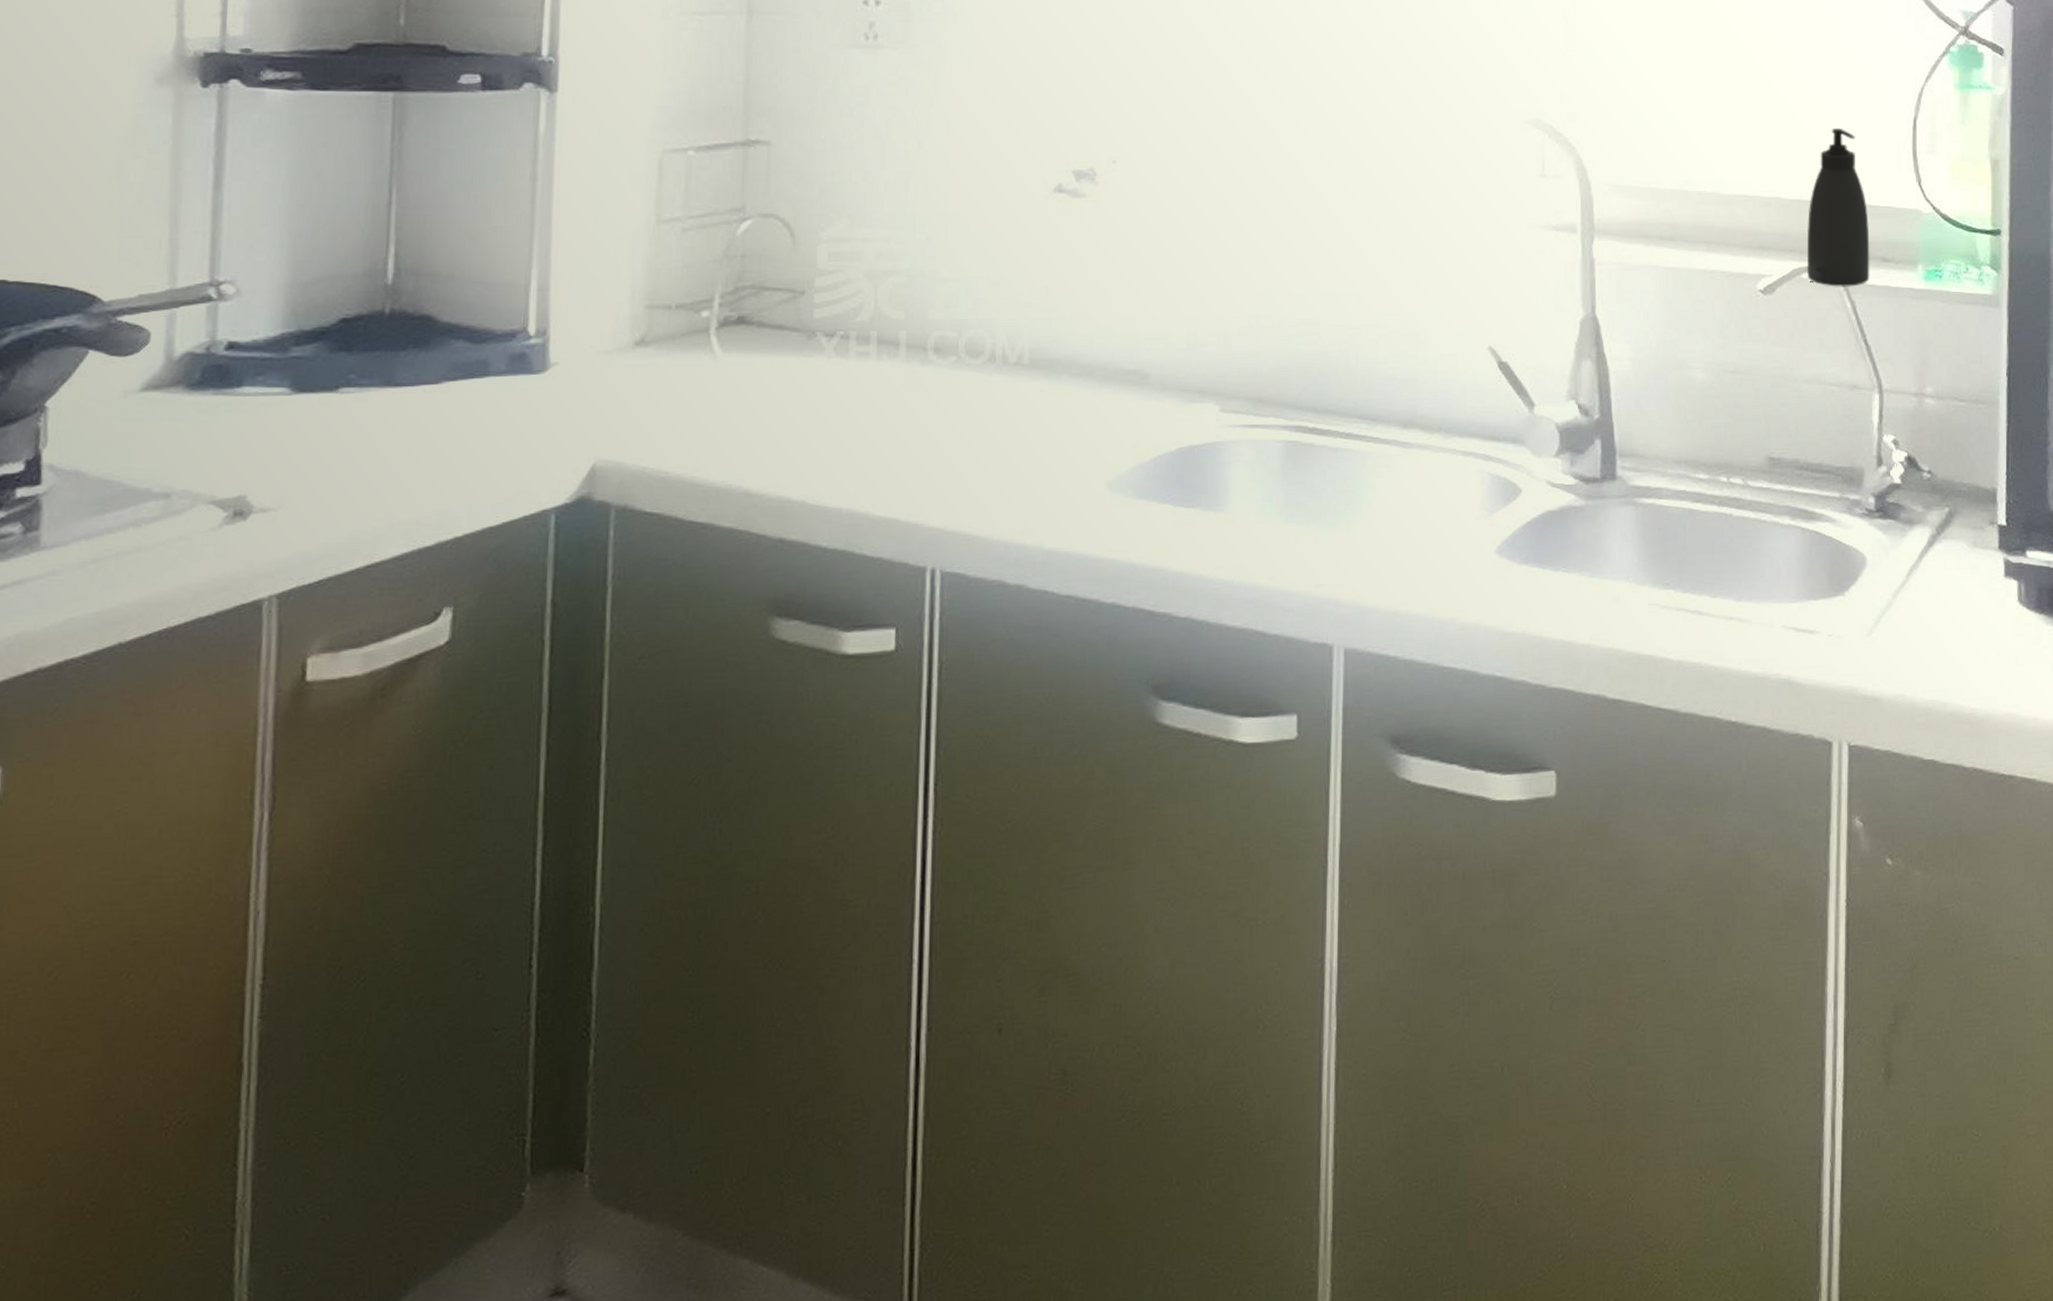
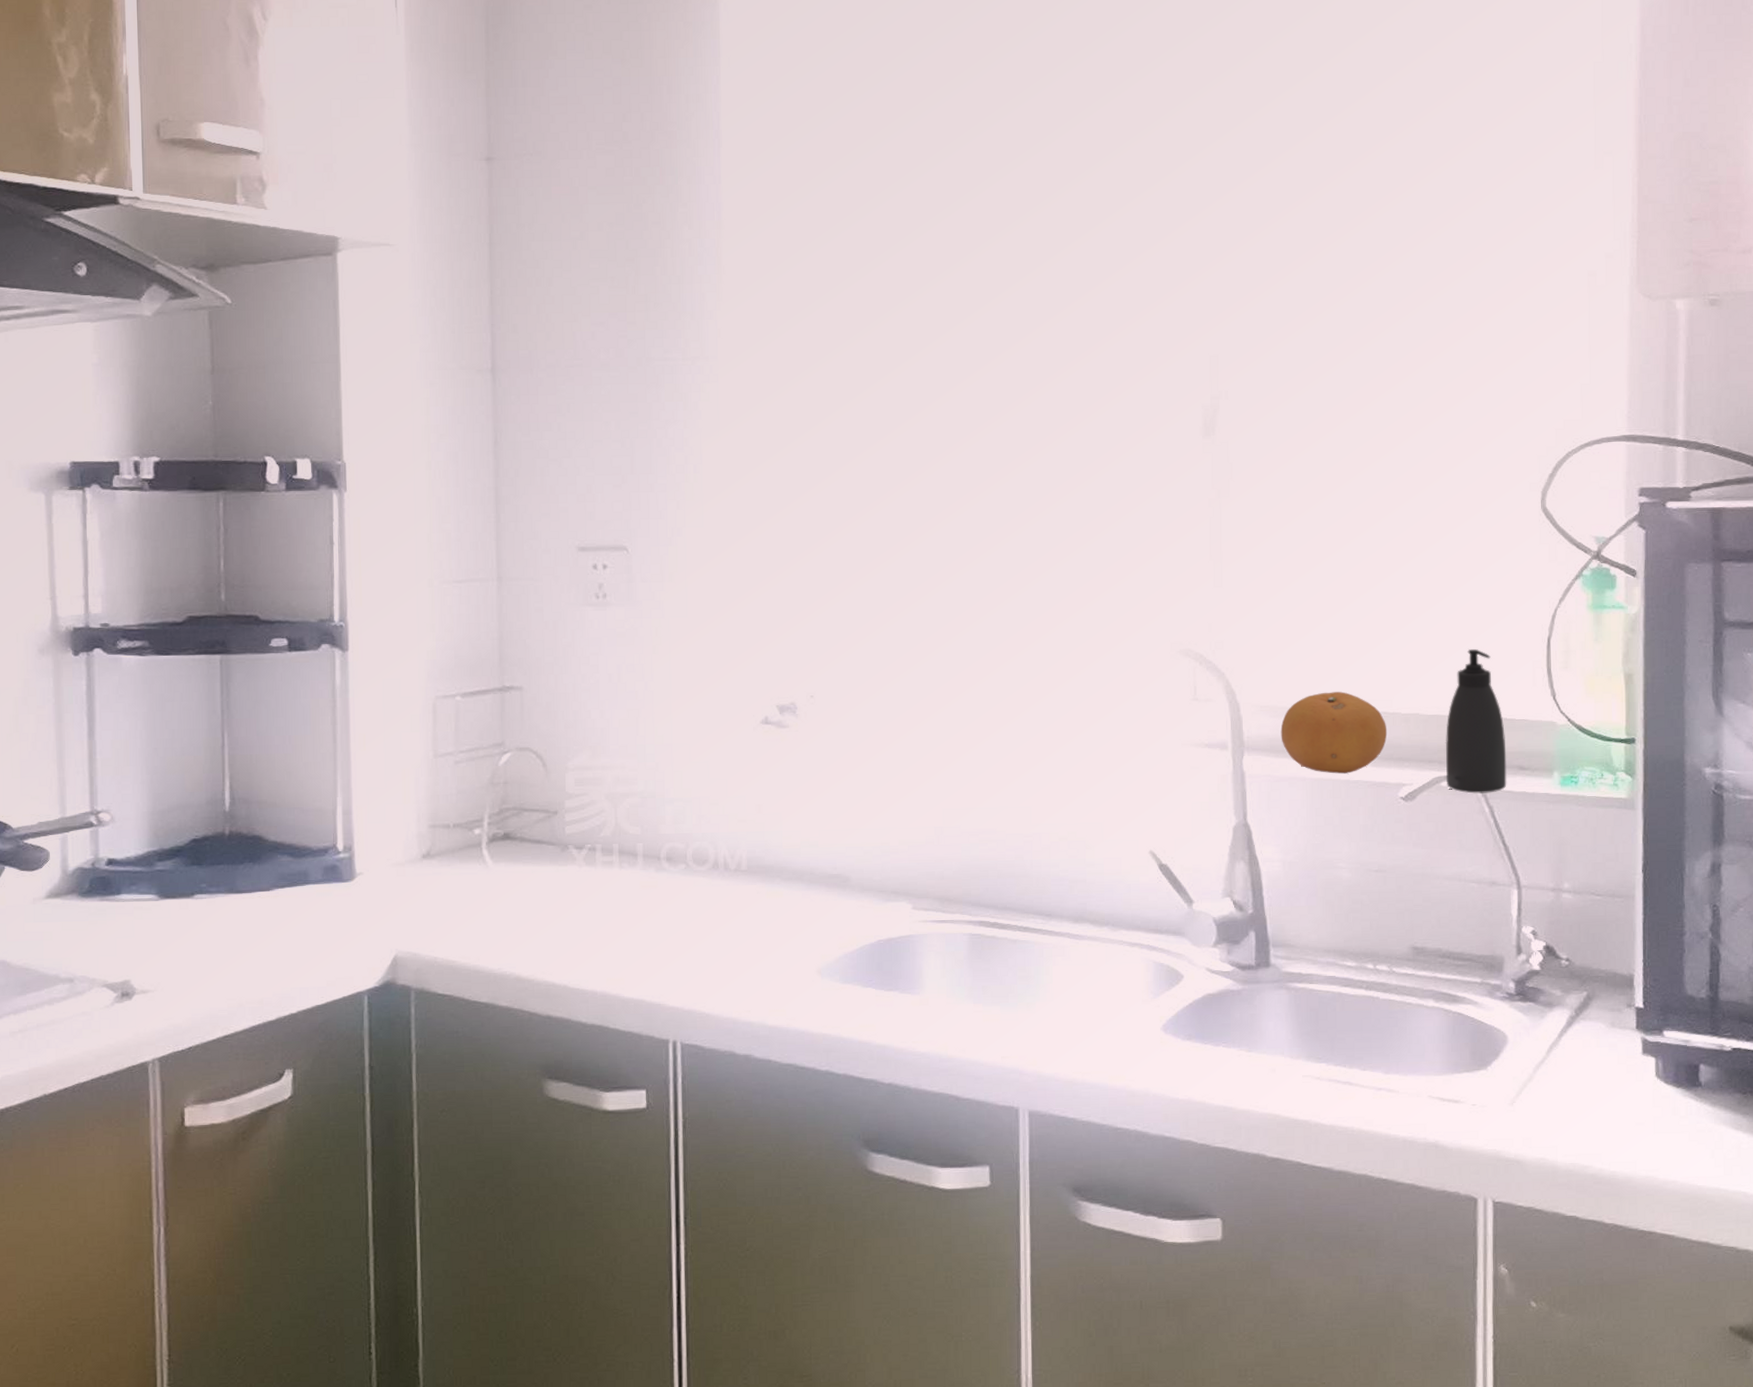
fruit: none [1634,171,1747,263] -> present [1280,691,1388,774]

